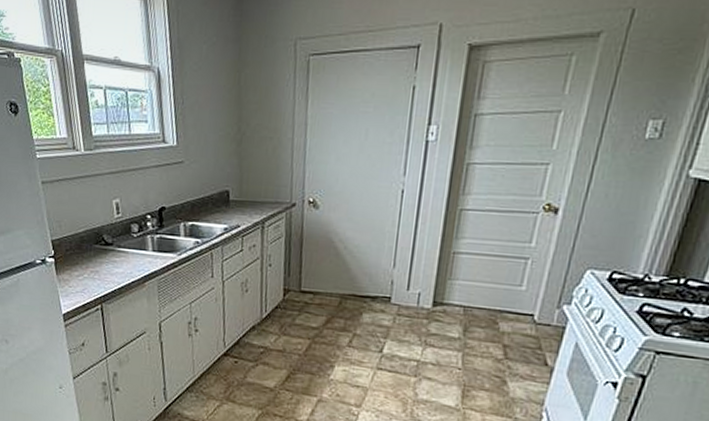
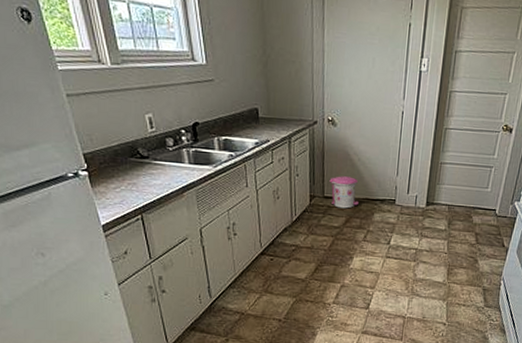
trash can: none [307,267,343,306] -> present [329,176,359,209]

